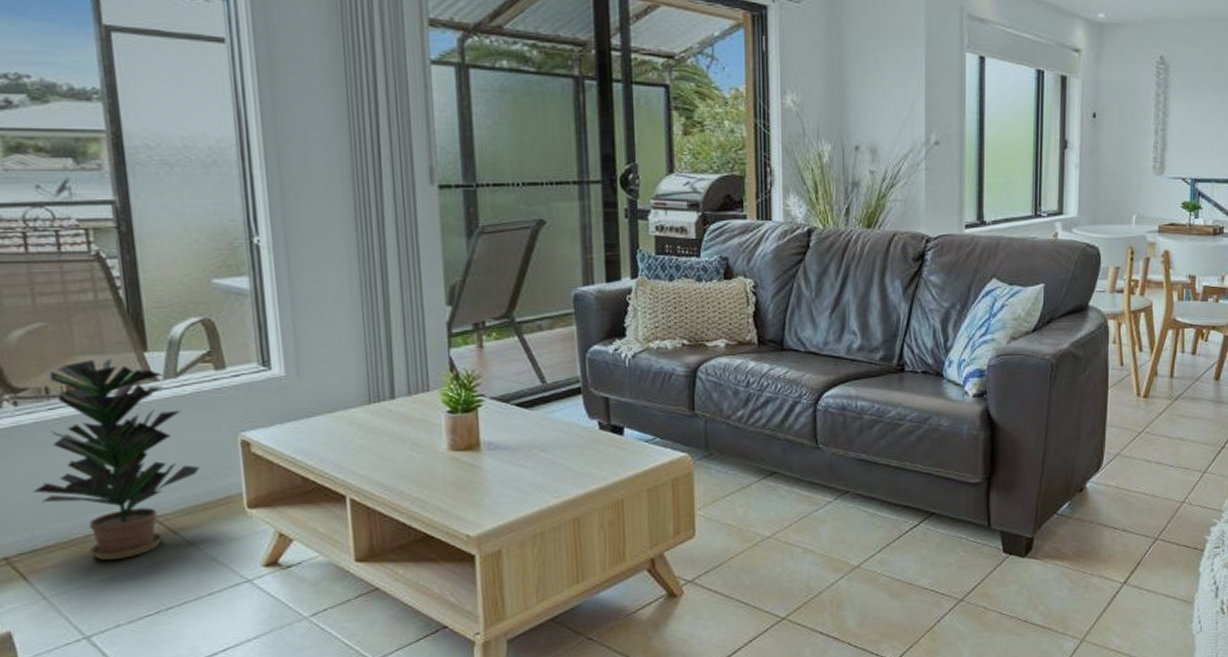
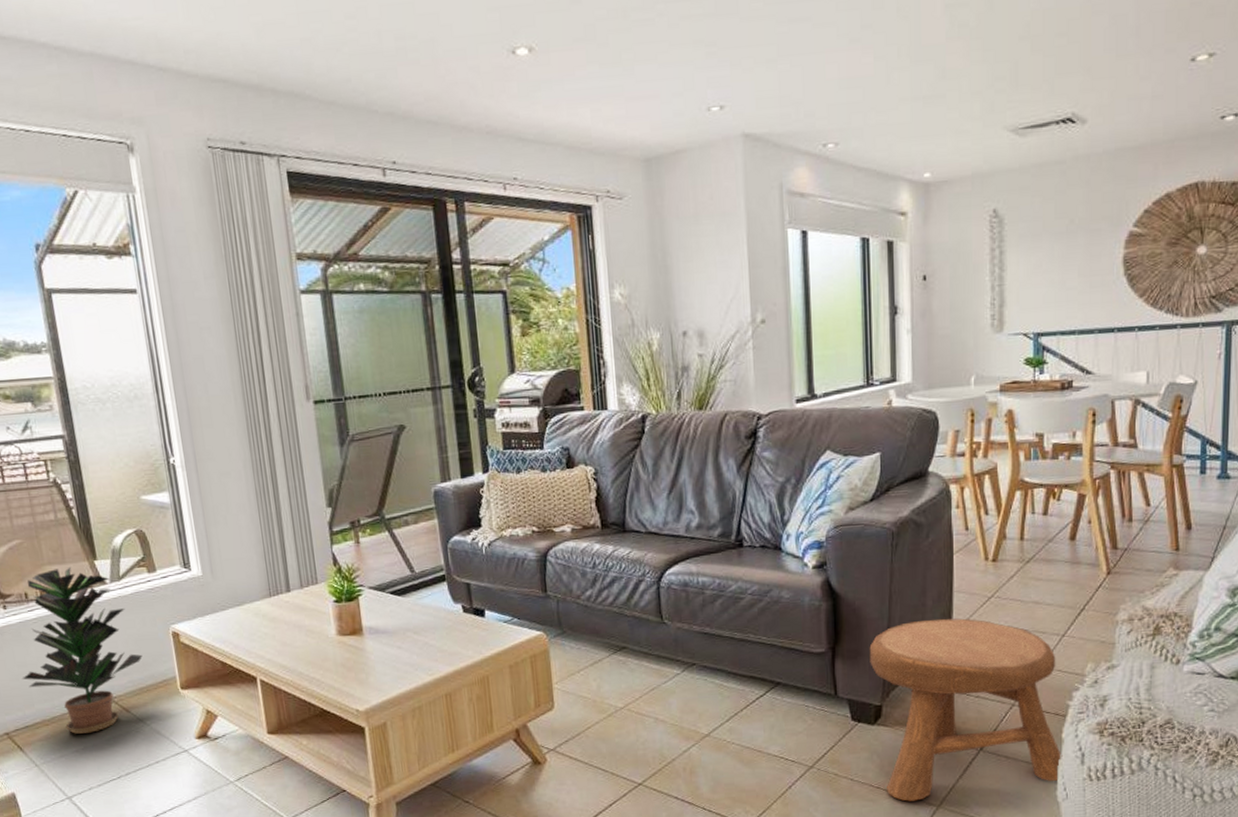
stool: none [1024,452,1199,635] -> present [869,618,1063,801]

